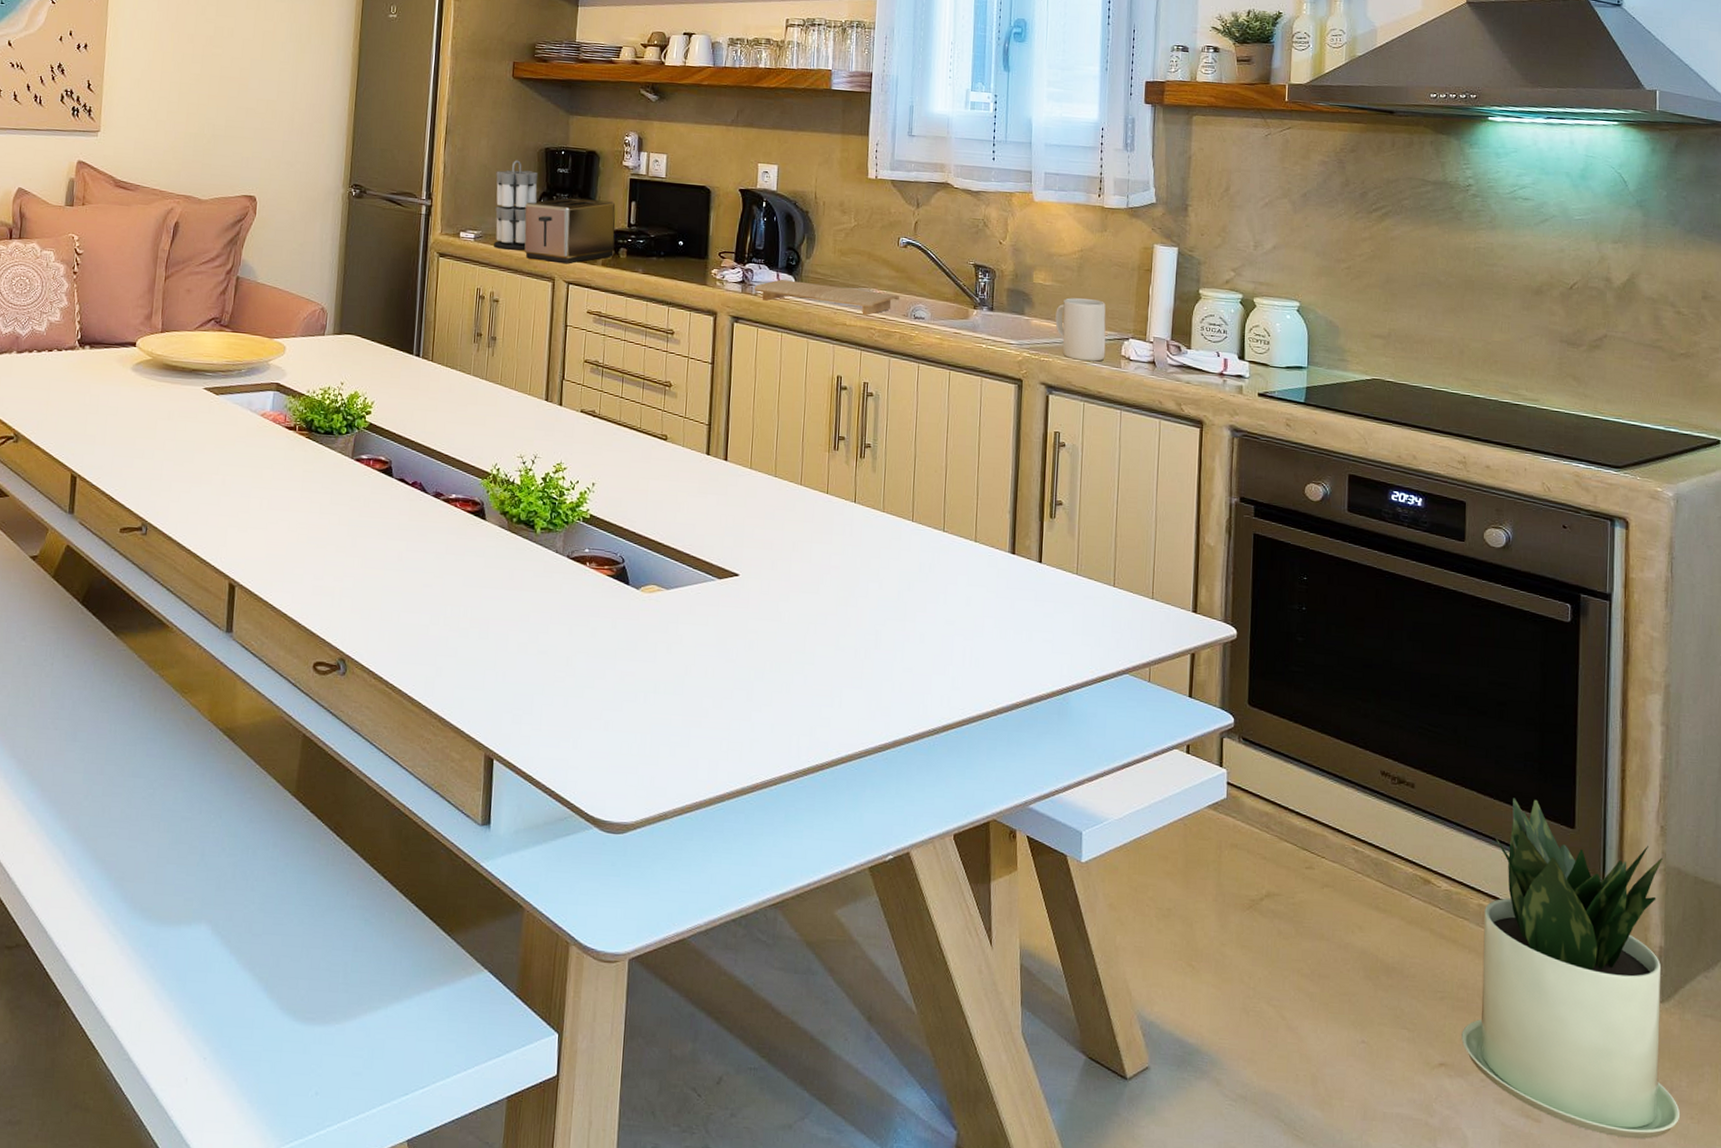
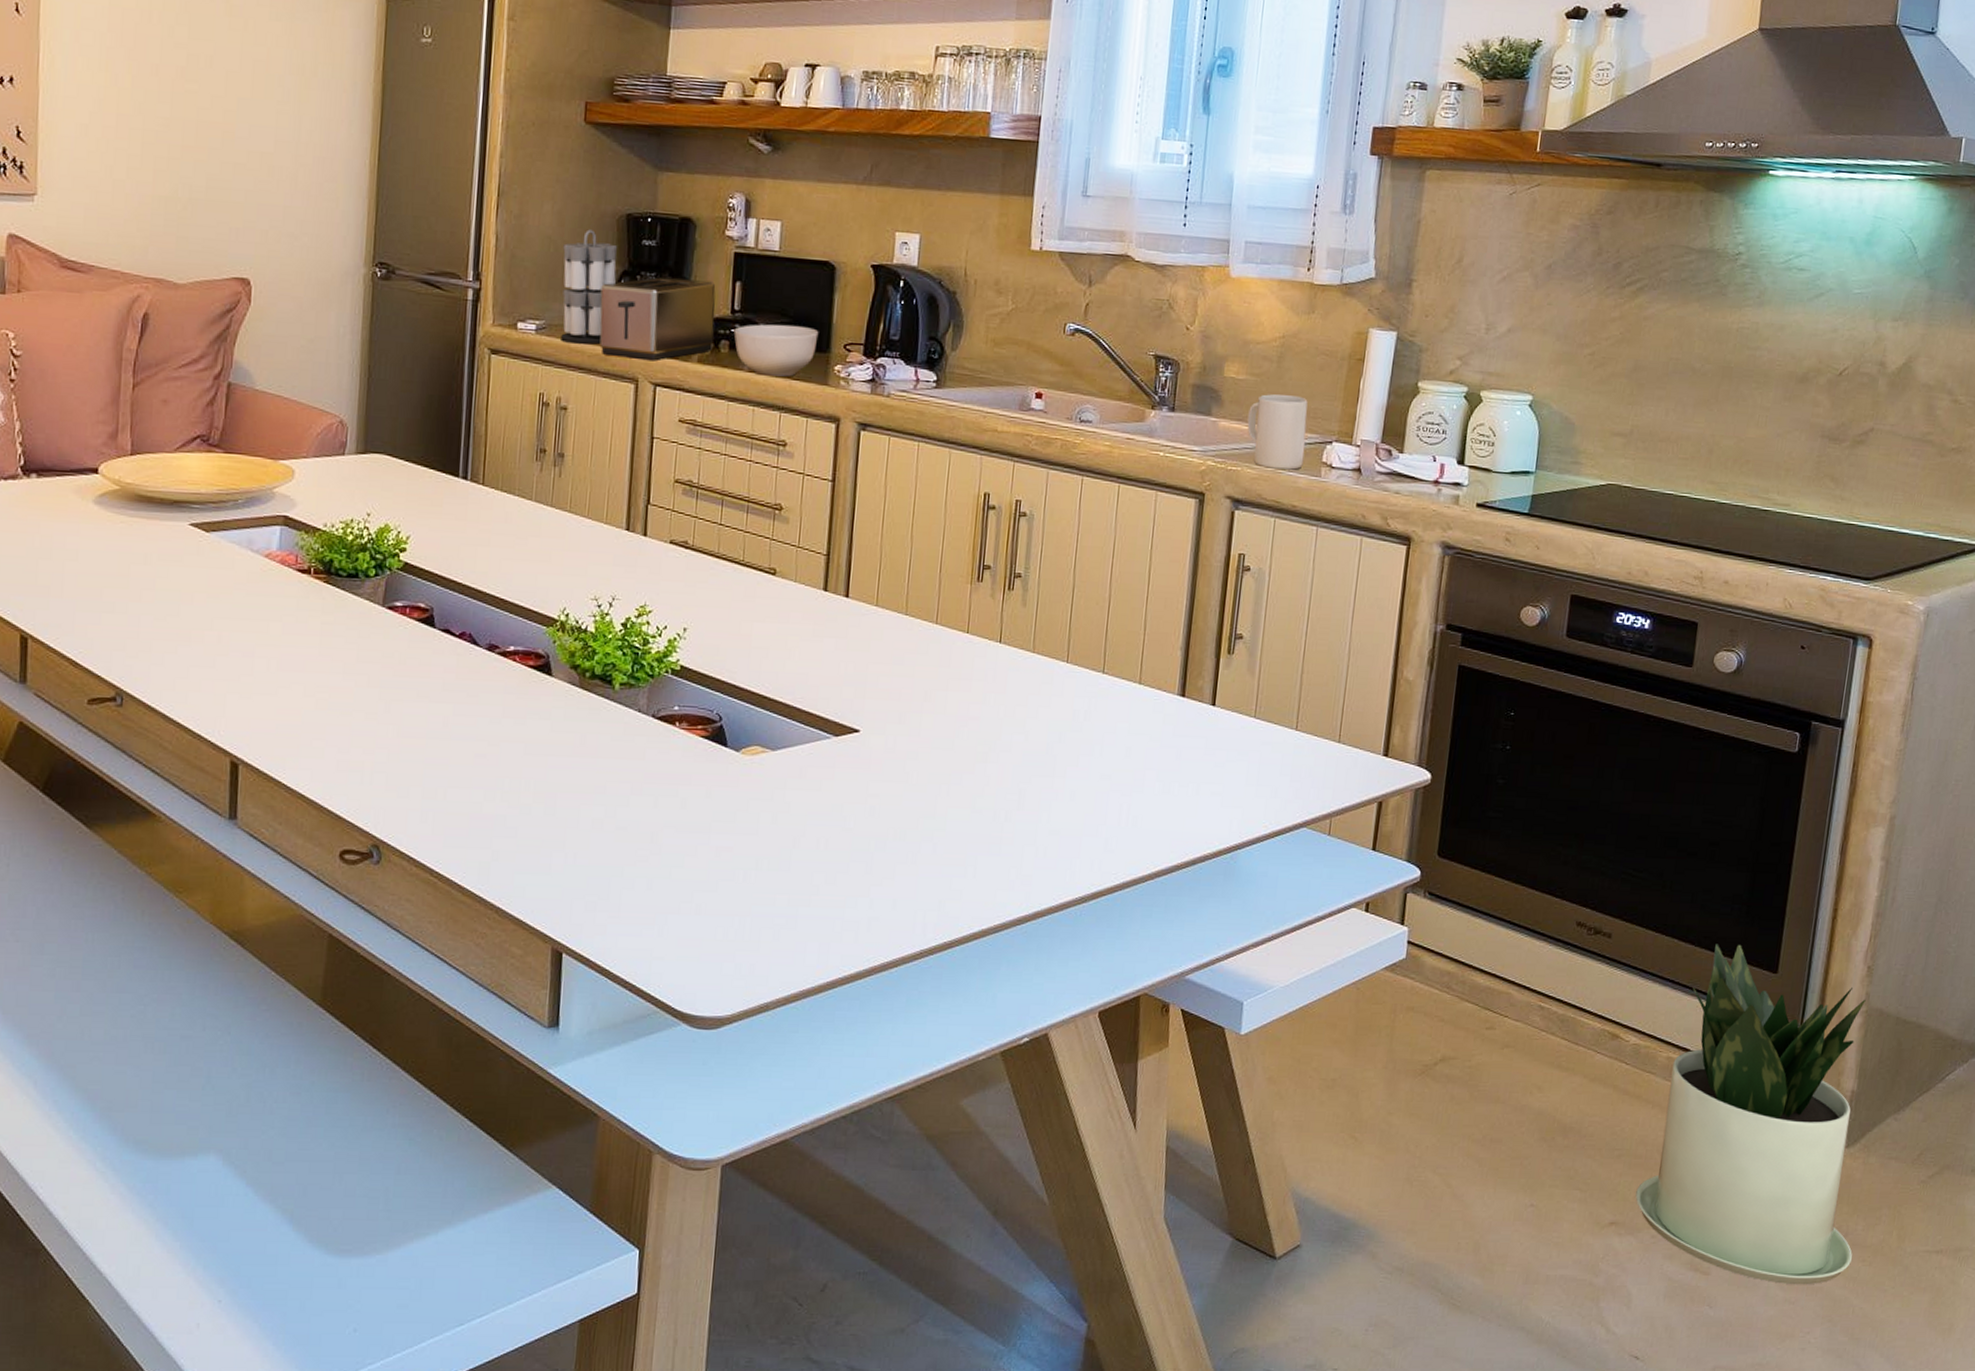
bowl: none [630,235,699,279] -> present [733,324,819,378]
cutting board: present [754,279,899,315] -> none [886,377,1063,419]

